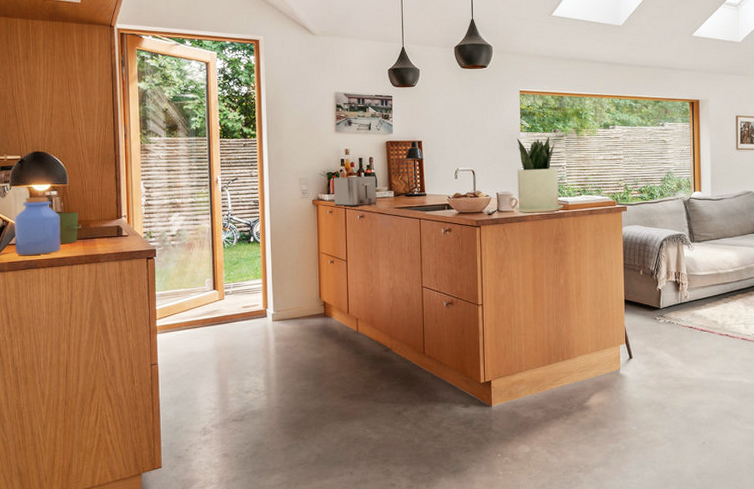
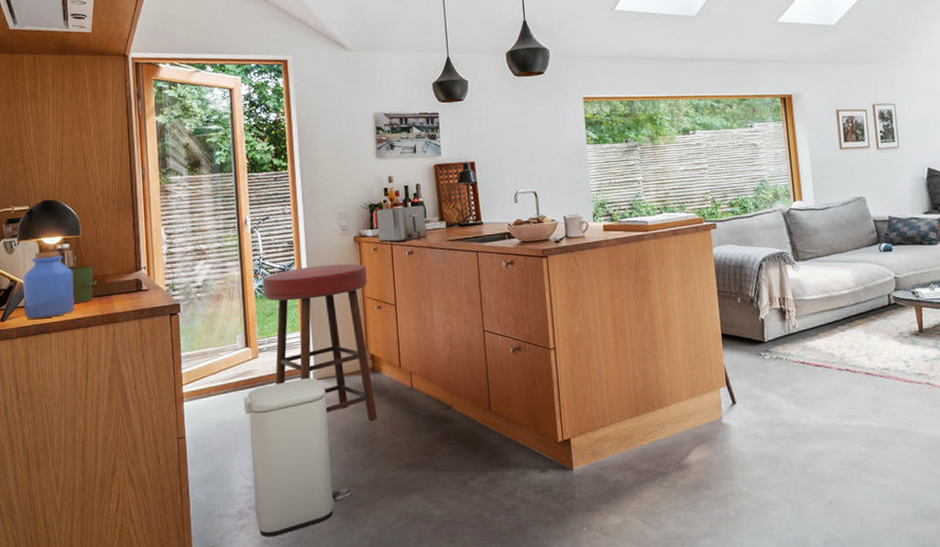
pedal bin: none [210,319,303,451] -> present [244,378,353,537]
bar stool: none [230,222,327,358] -> present [262,263,378,421]
planter: present [514,136,563,213] -> none [583,147,642,238]

